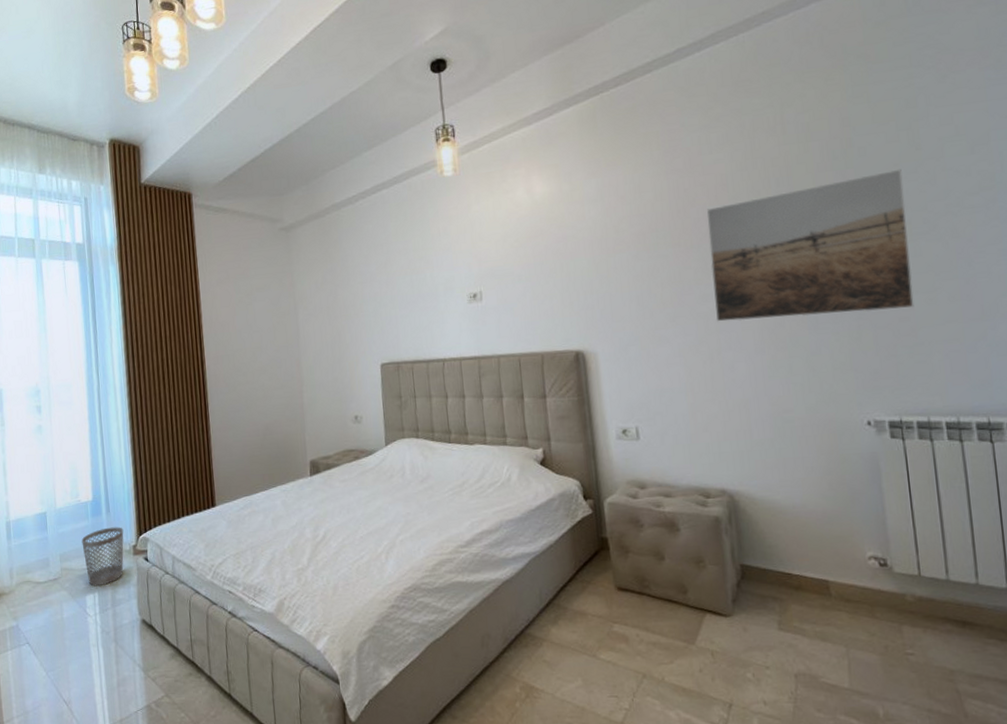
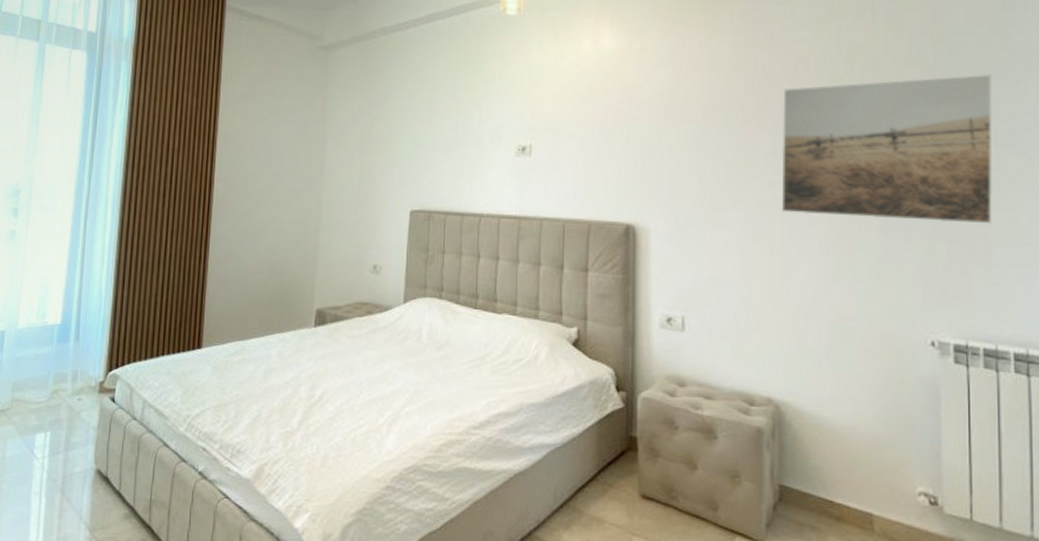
wastebasket: present [81,527,124,587] -> none [40,357,92,425]

